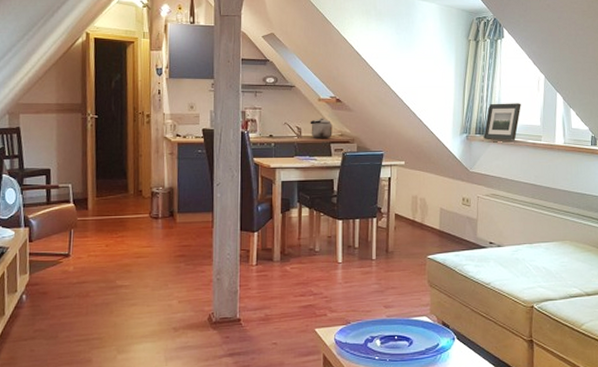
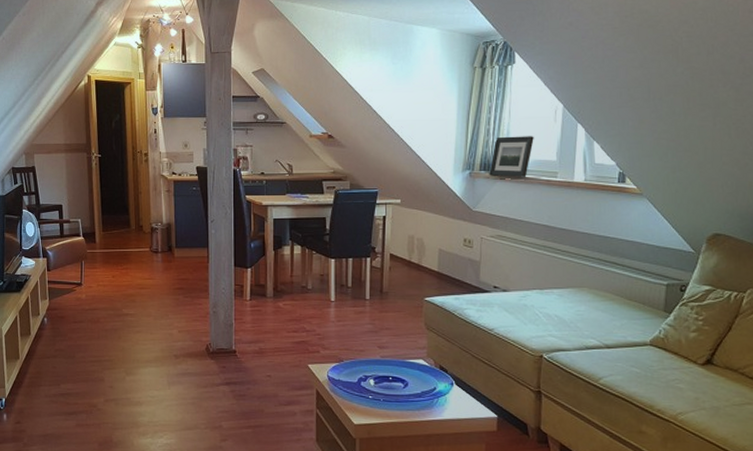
kettle: present [310,118,333,139] -> none [301,155,325,177]

